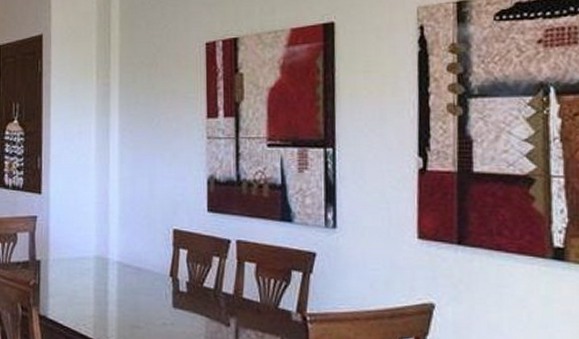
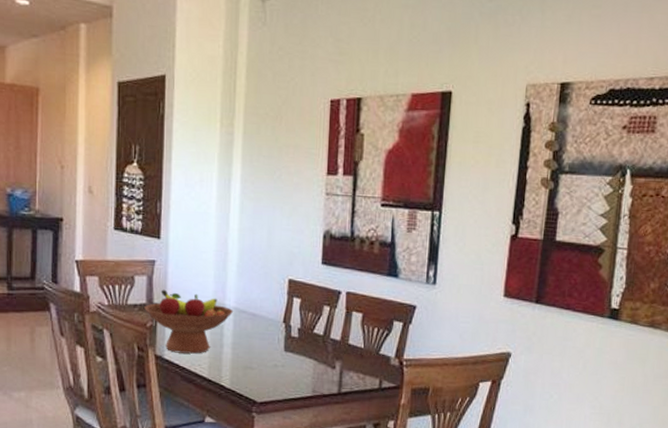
fruit bowl: none [27,245,118,313] -> present [144,289,234,354]

